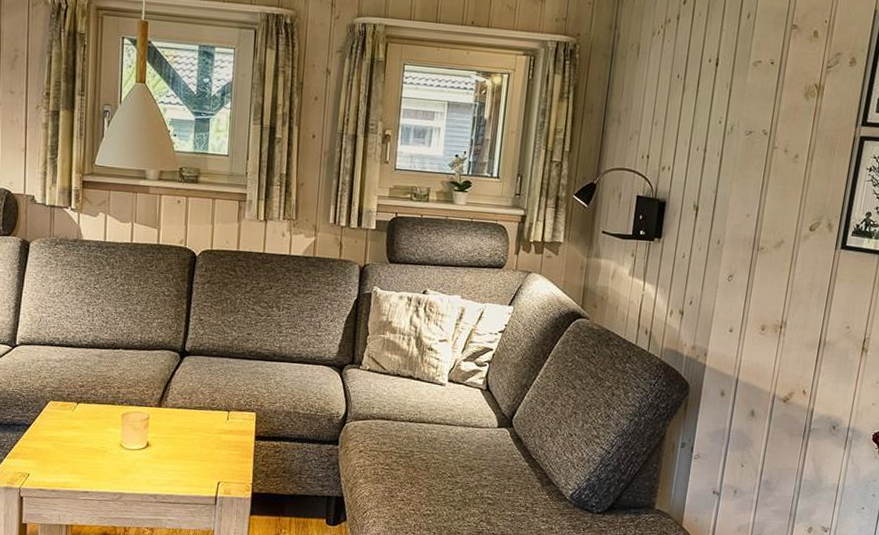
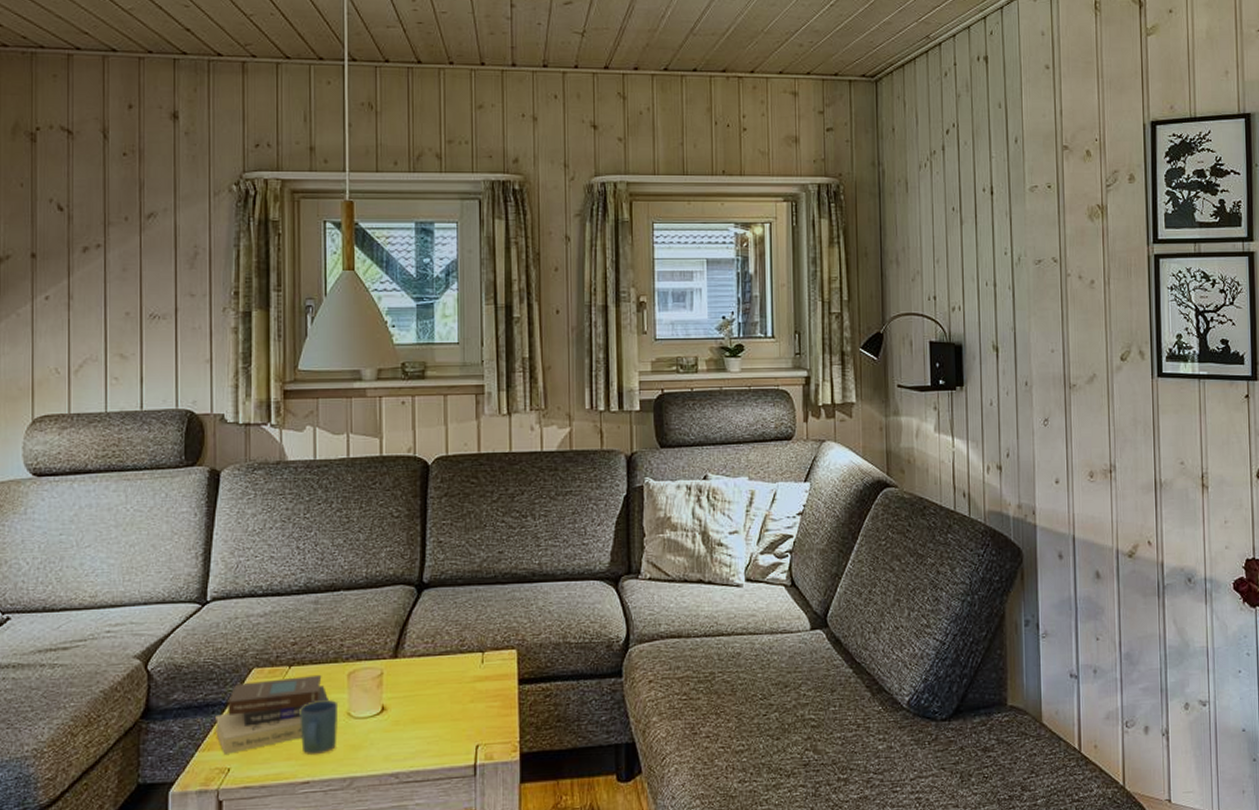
books: none [18,411,106,463] -> present [214,674,328,754]
mug: none [83,431,114,472] -> present [300,699,339,754]

